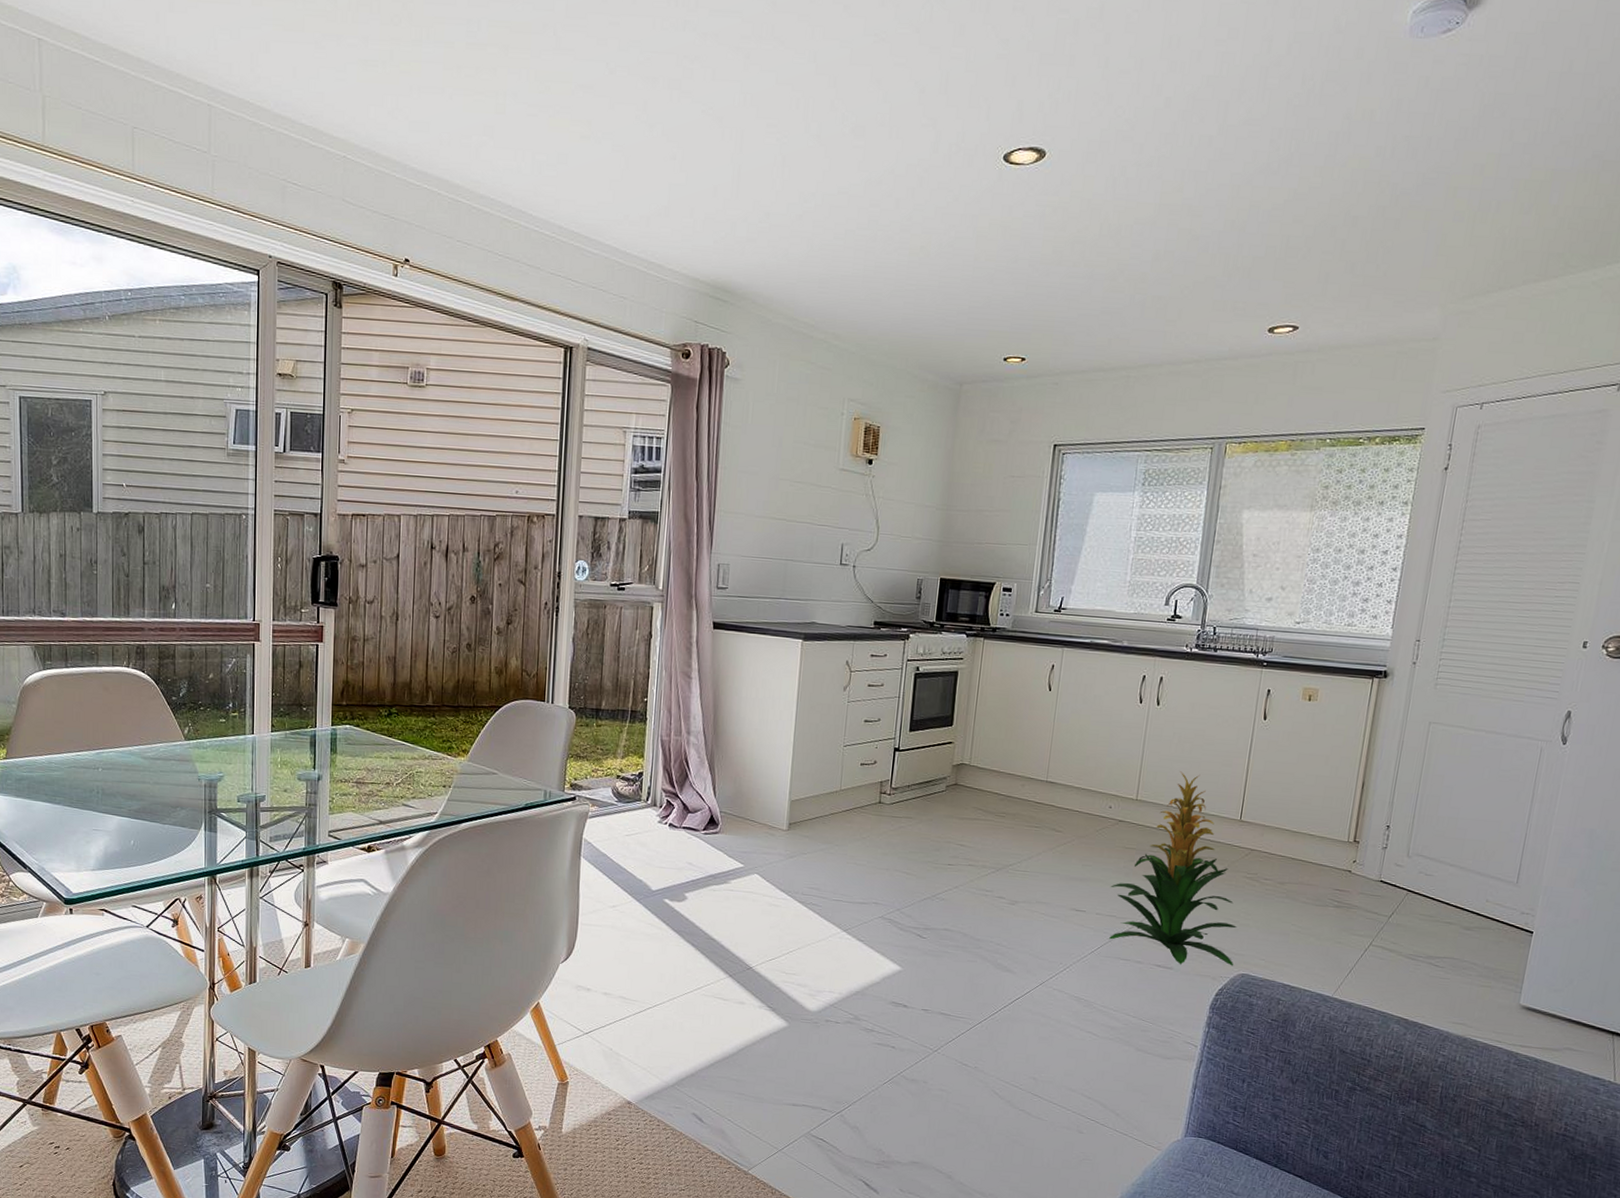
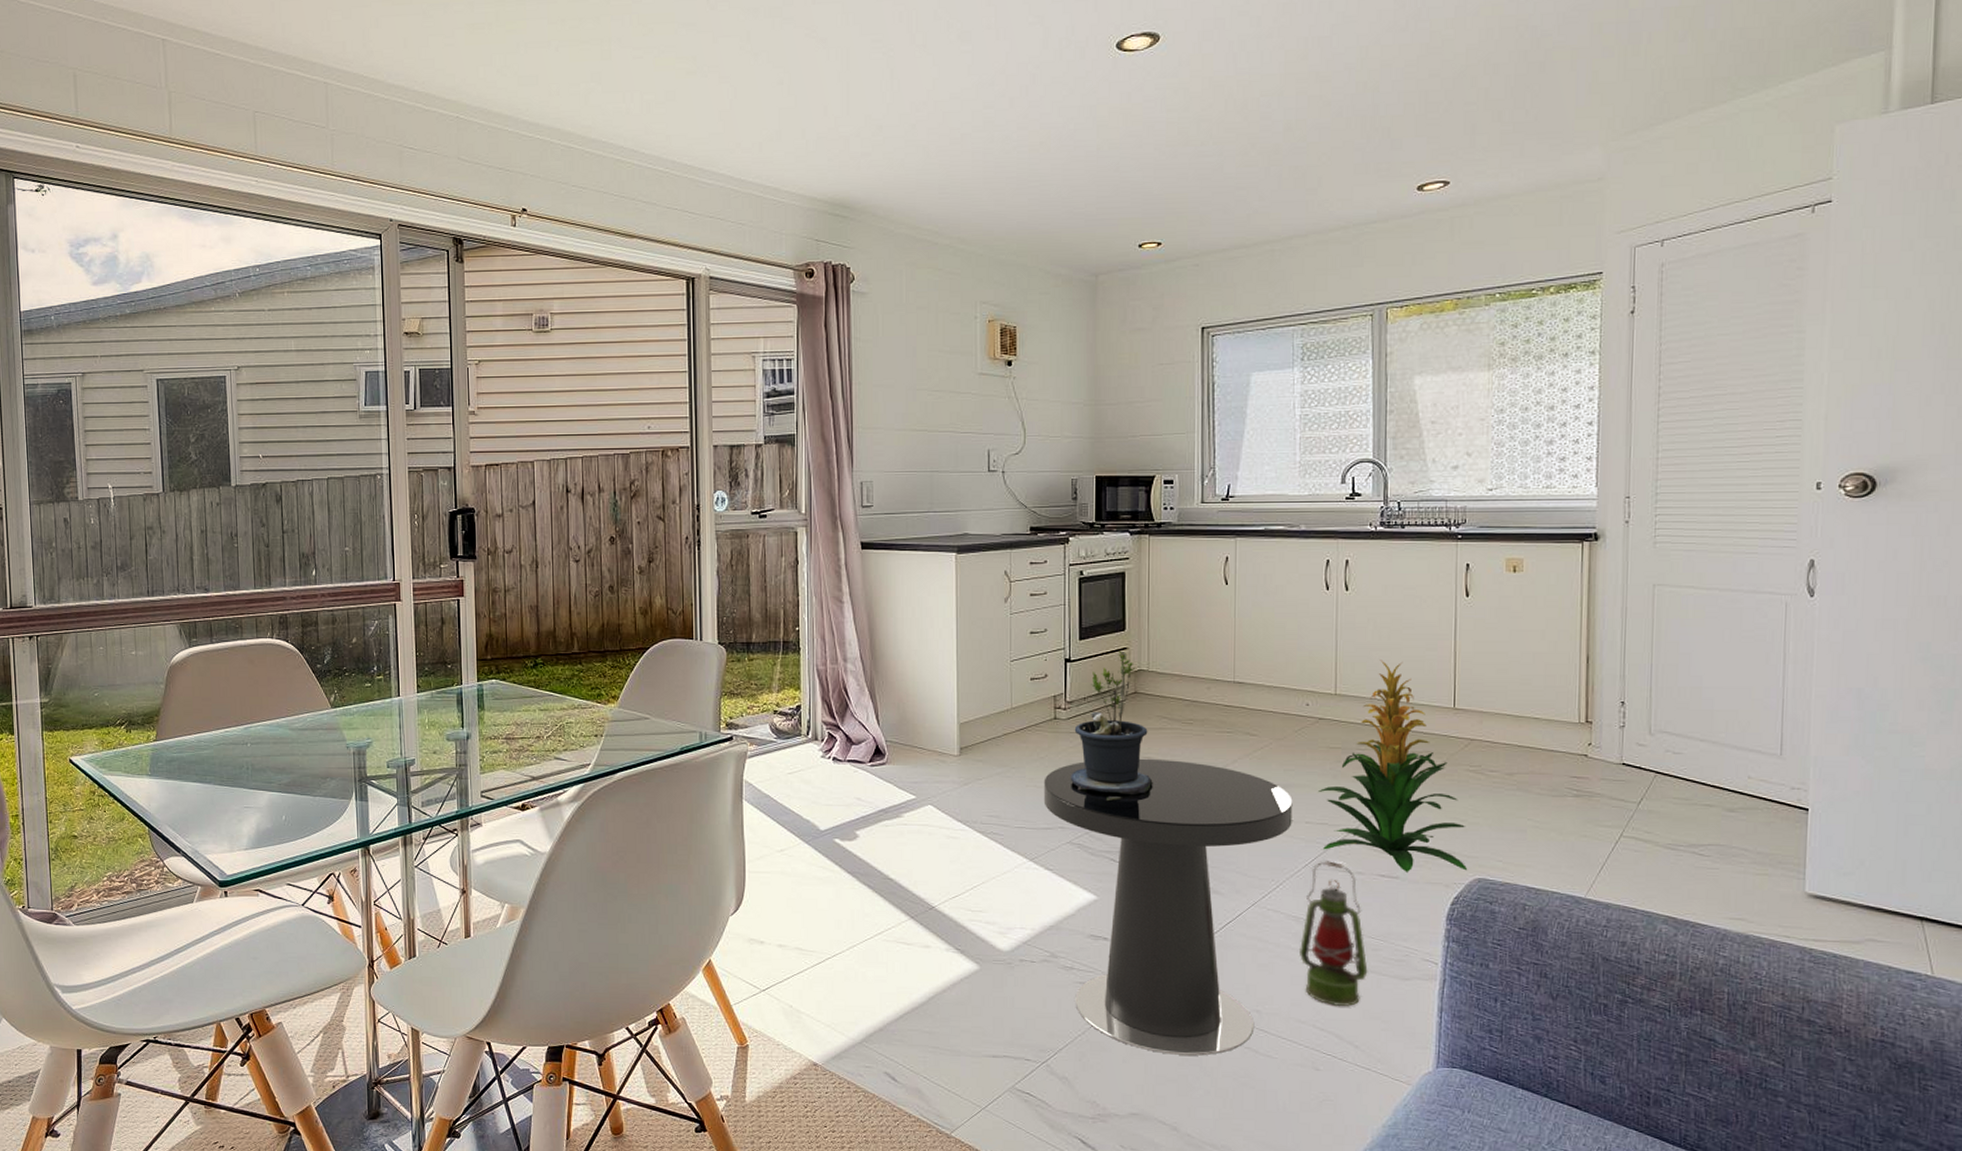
side table: none [861,844,1087,1115] -> present [1043,758,1293,1056]
potted plant: none [888,744,964,883] -> present [1071,650,1153,802]
lantern: none [1077,949,1137,1079] -> present [1300,861,1368,1007]

